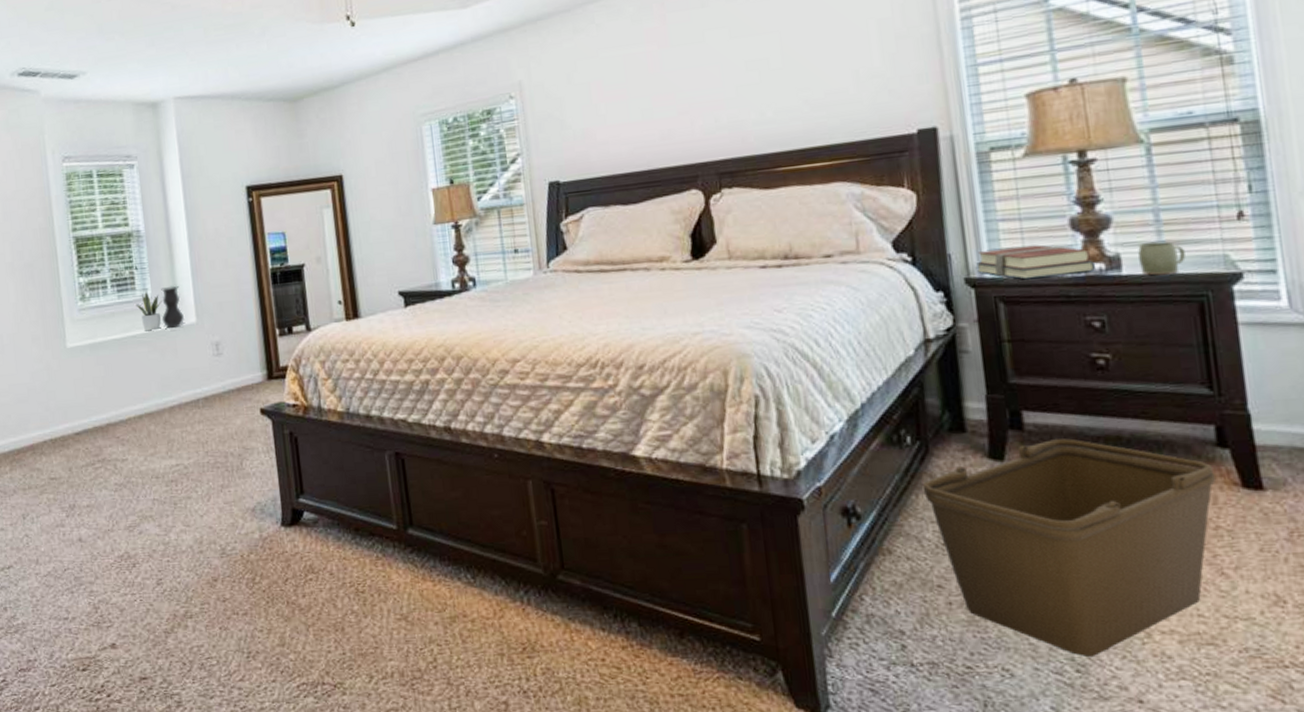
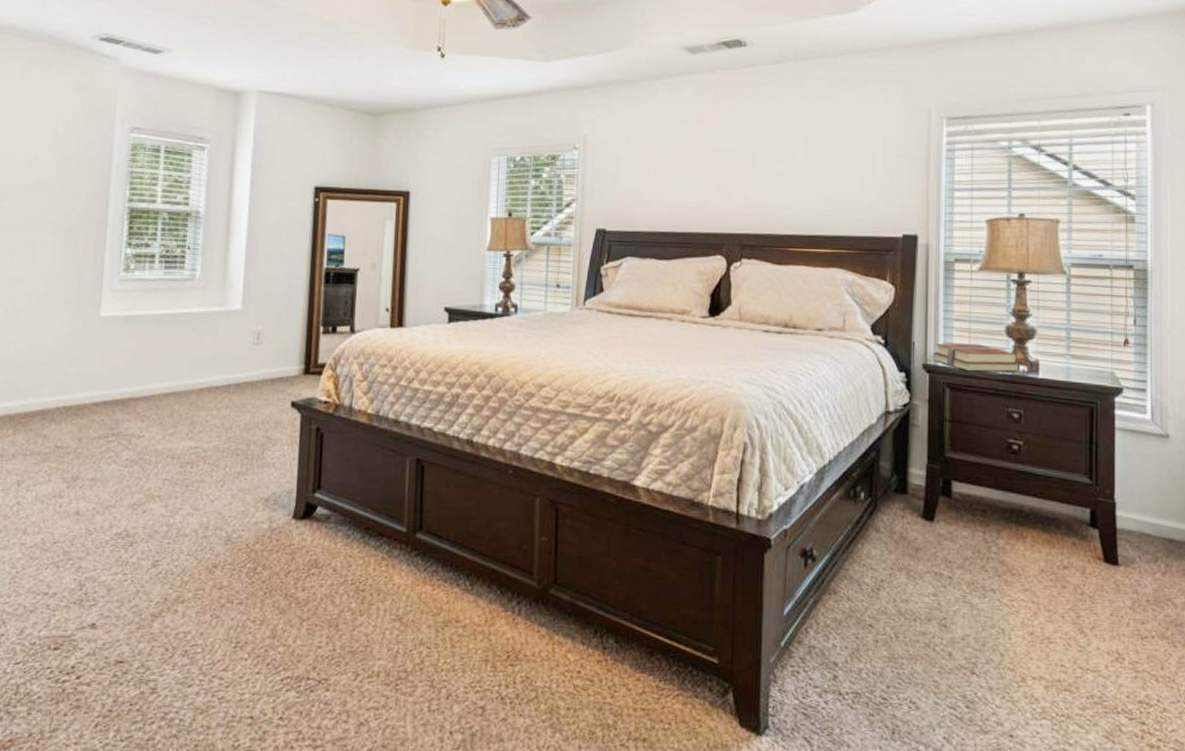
potted plant: present [135,291,163,331] -> none [181,271,211,312]
vase: present [161,285,184,329] -> none [206,270,230,312]
bicycle basket: present [922,438,1216,658] -> none [868,507,1085,696]
mug: present [1138,241,1186,276] -> none [1052,354,1085,382]

